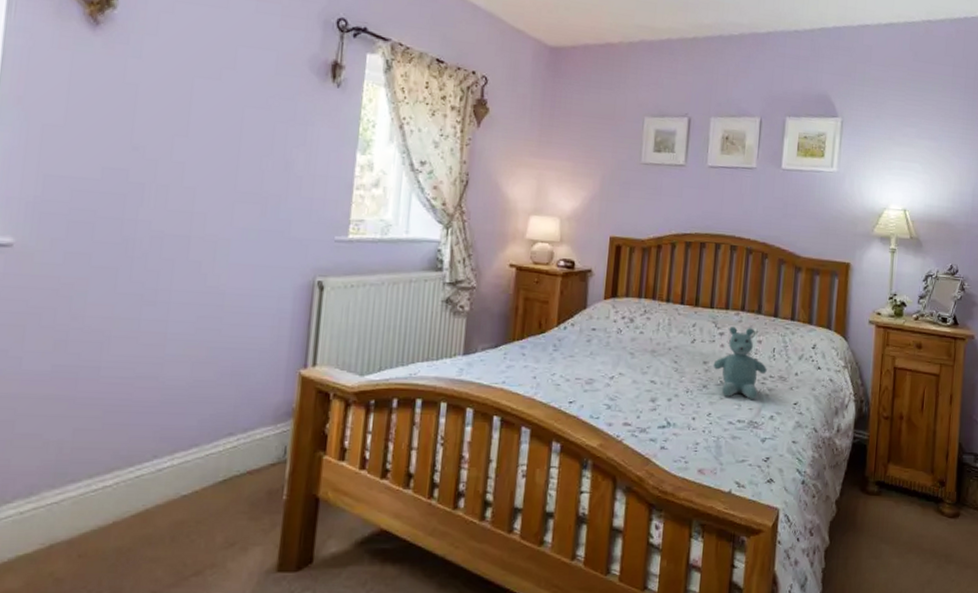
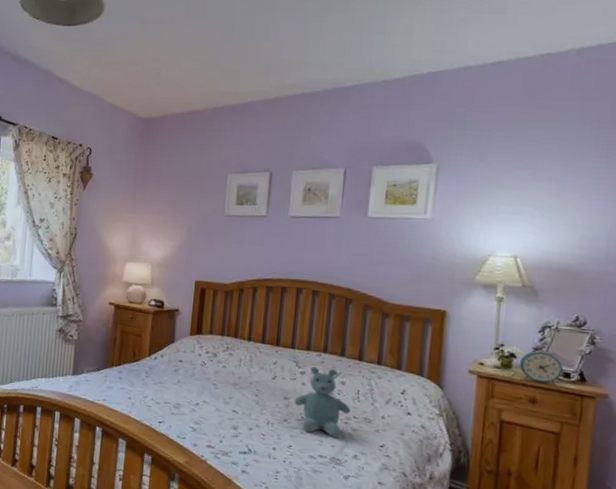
alarm clock: none [908,297,941,330] -> present [519,350,563,385]

